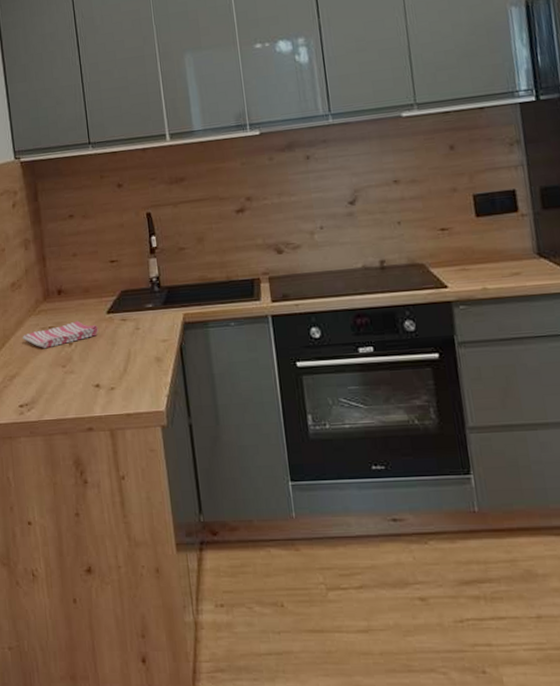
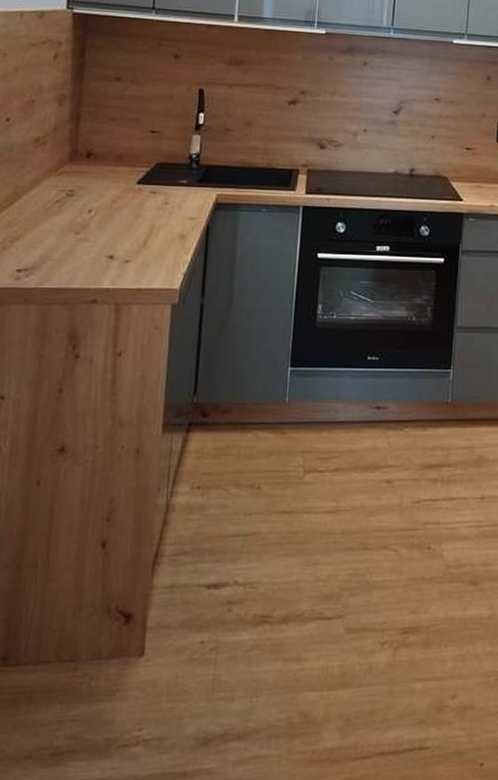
dish towel: present [22,320,98,349] -> none [35,187,124,213]

